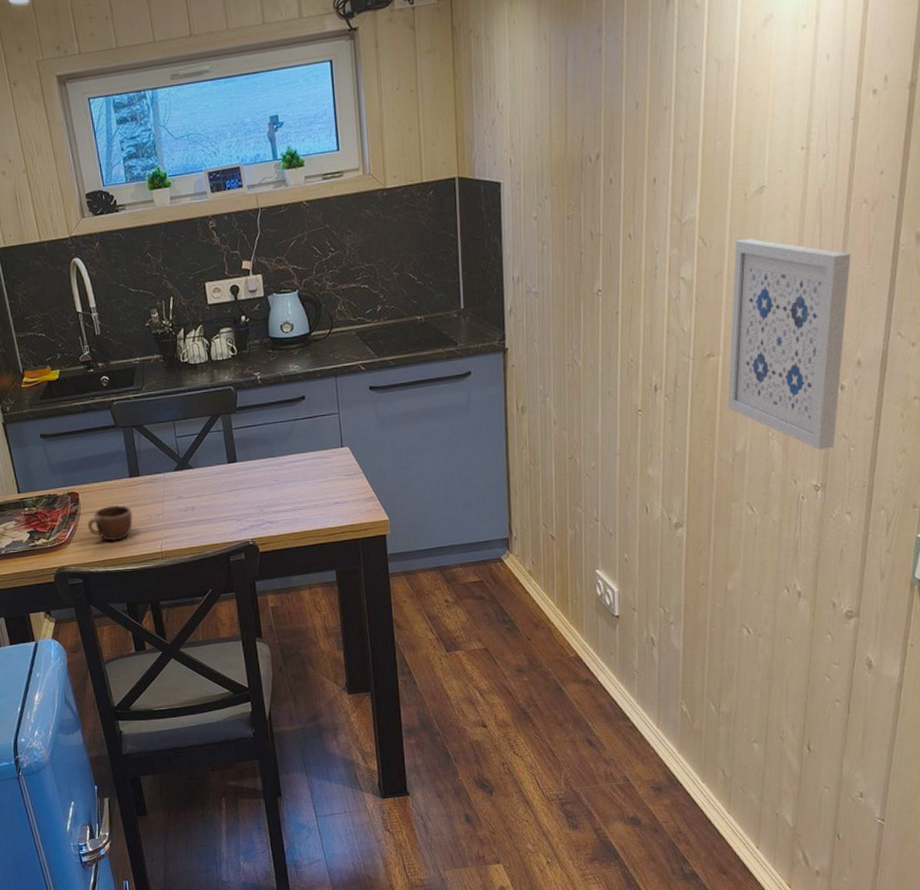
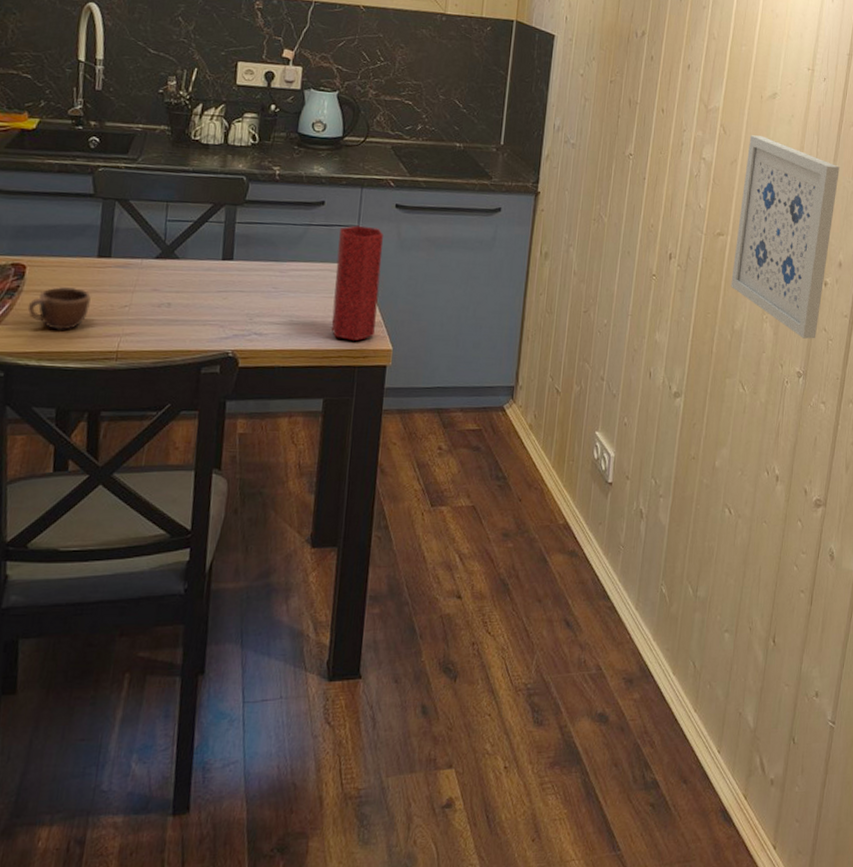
vase: none [323,412,371,517] -> present [331,225,383,340]

